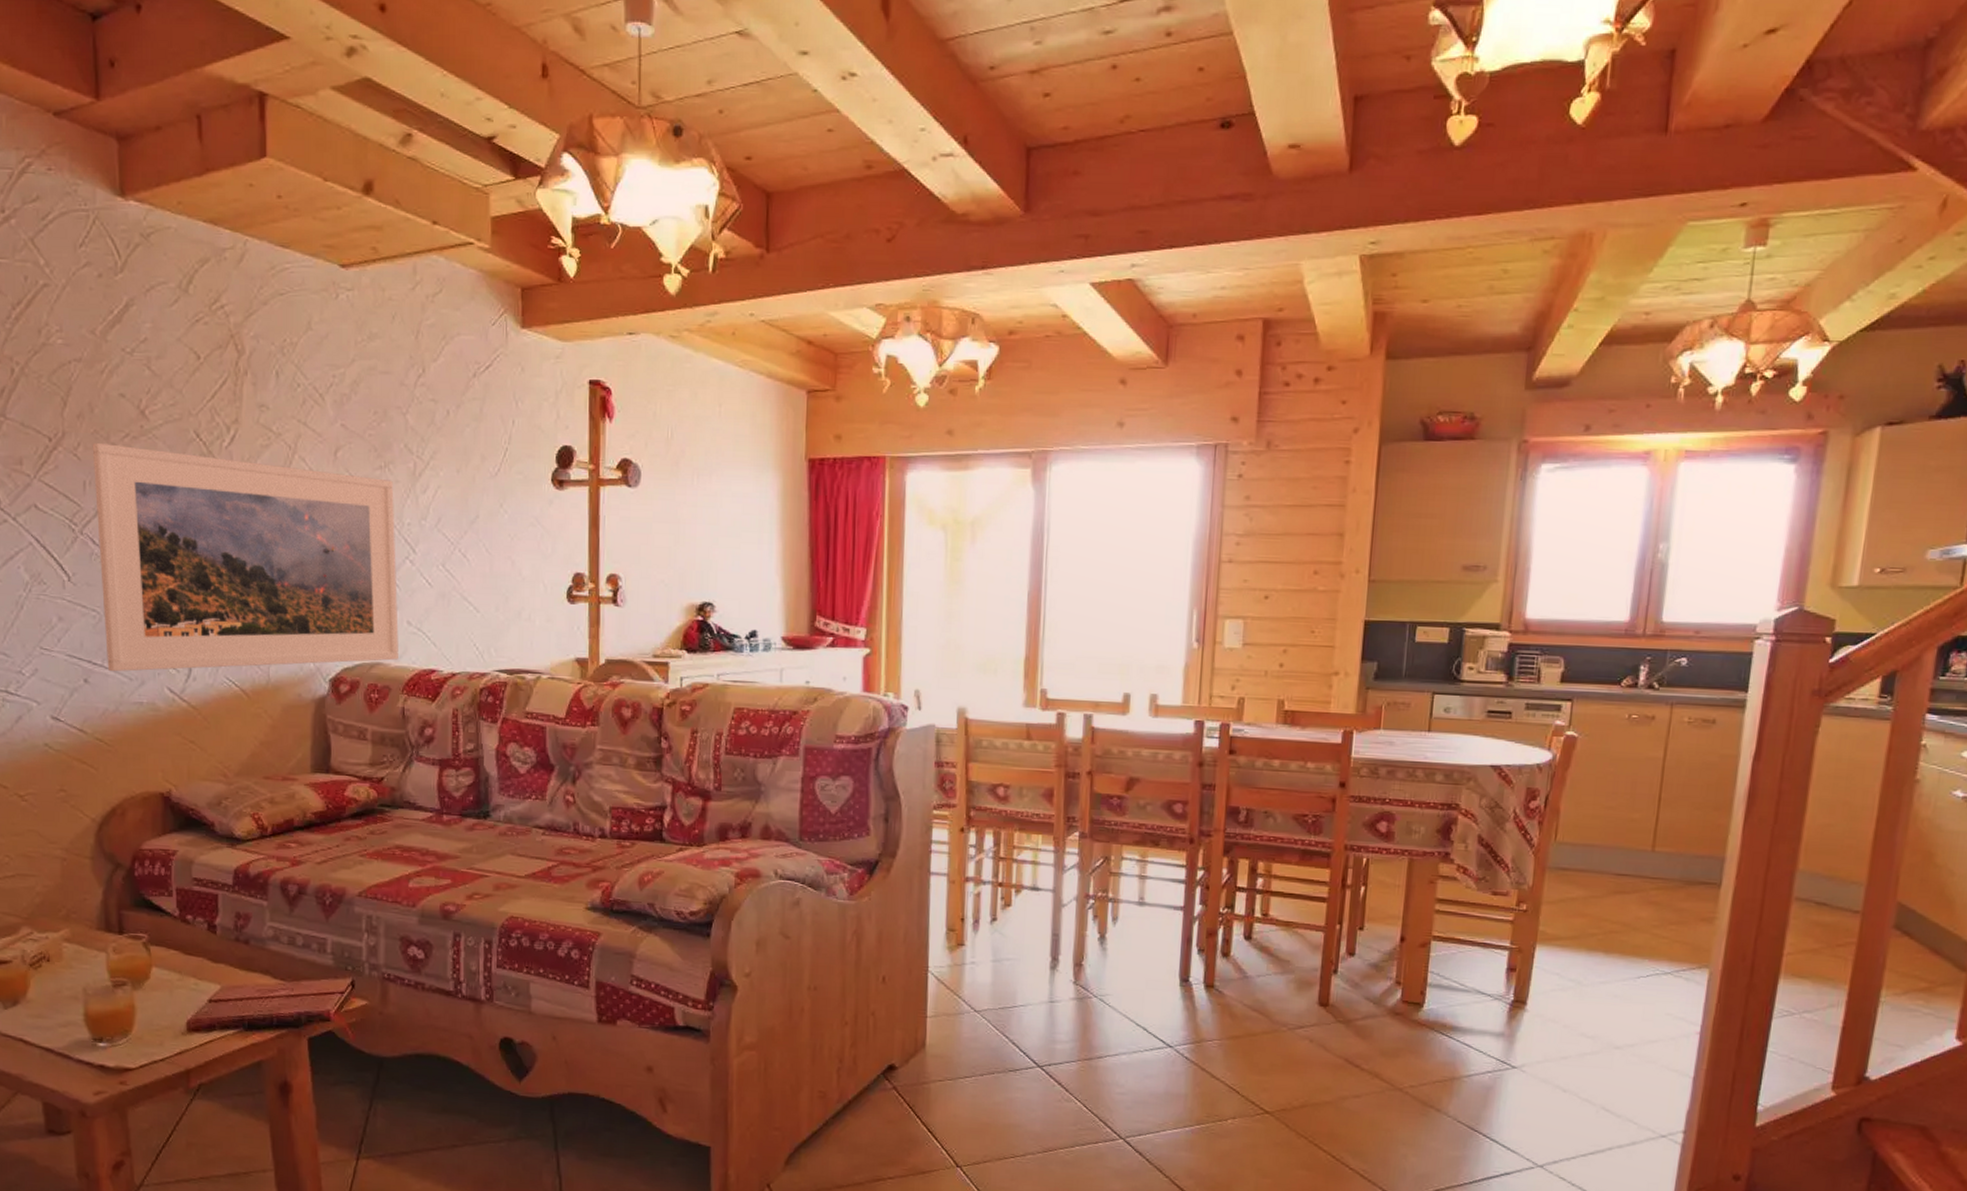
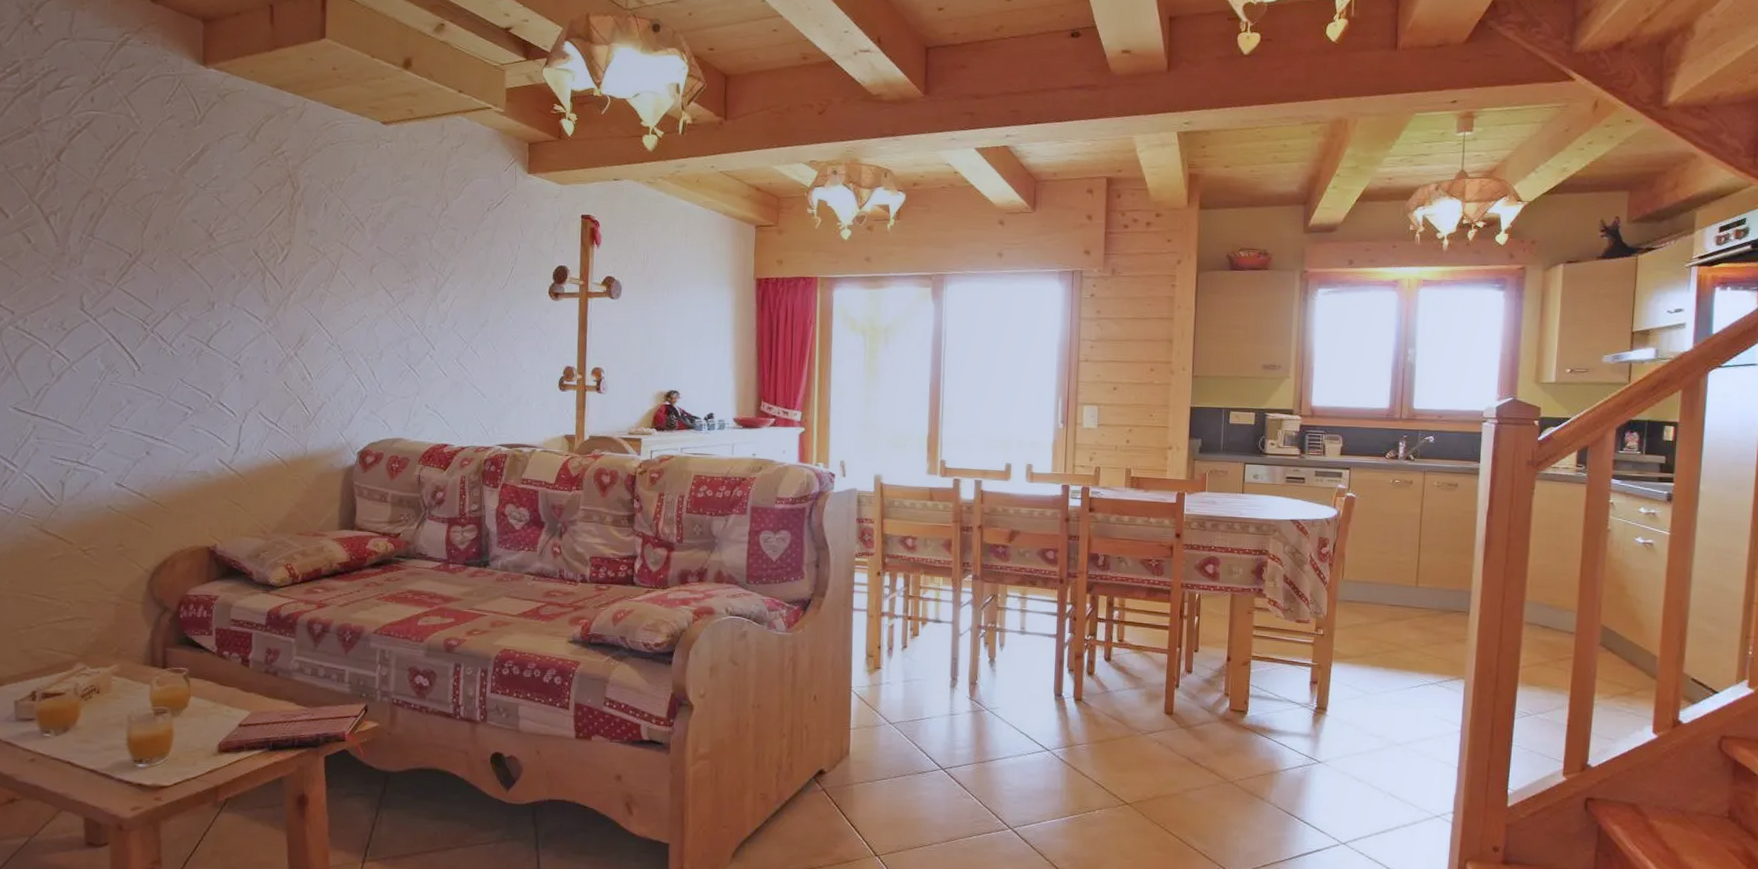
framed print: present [92,442,399,672] -> none [166,258,419,446]

